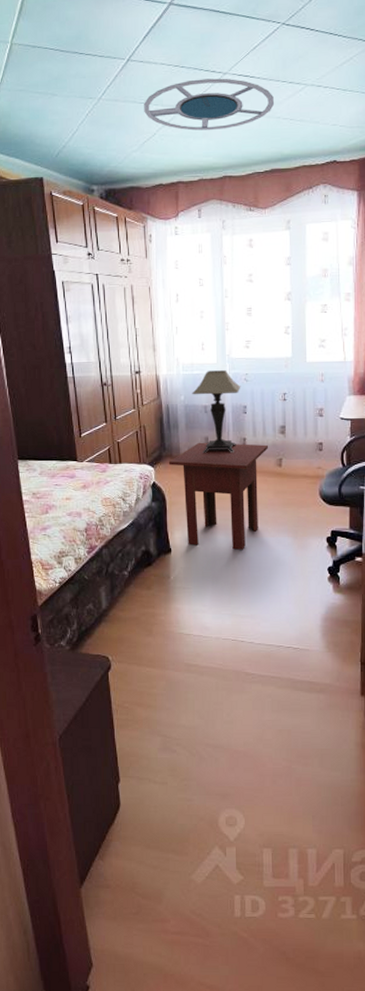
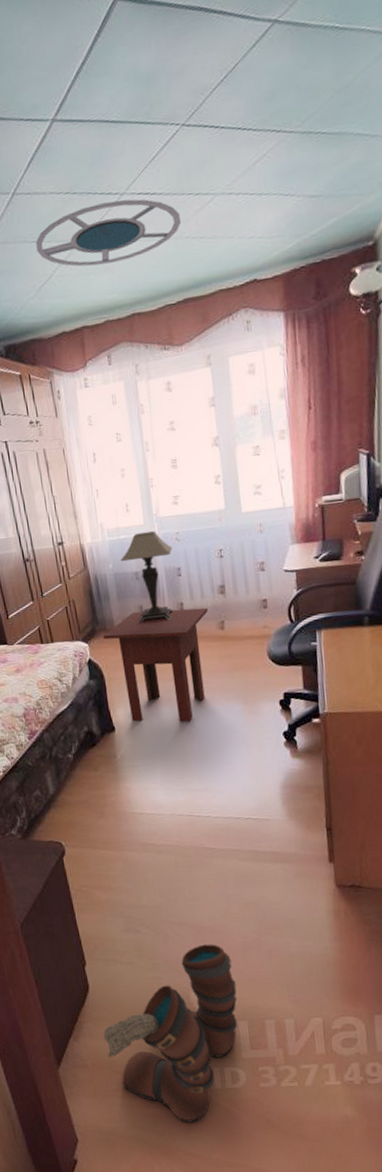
boots: none [129,768,264,951] -> present [103,944,238,1123]

